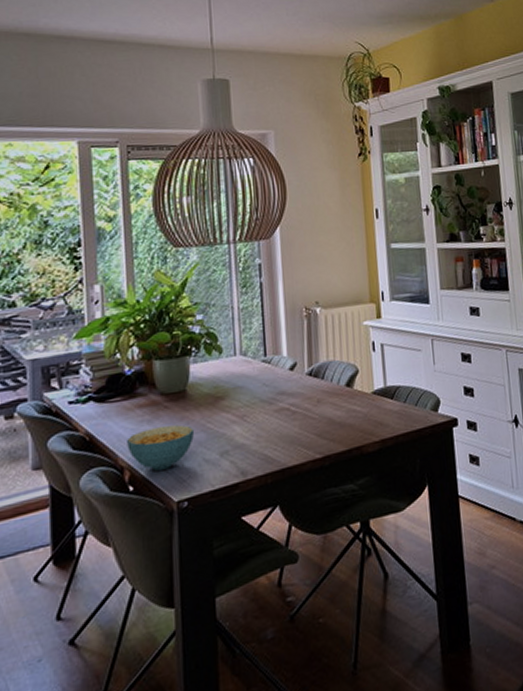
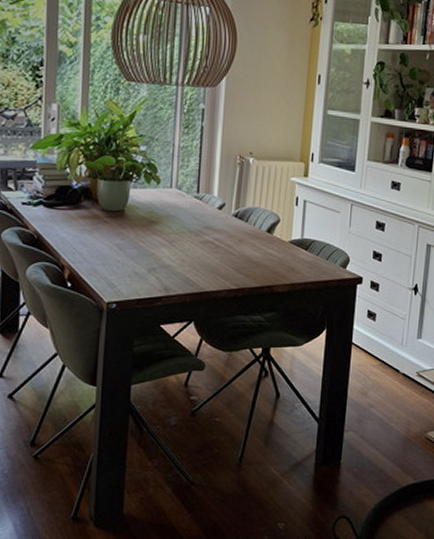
cereal bowl: present [127,424,195,471] -> none [69,238,129,274]

